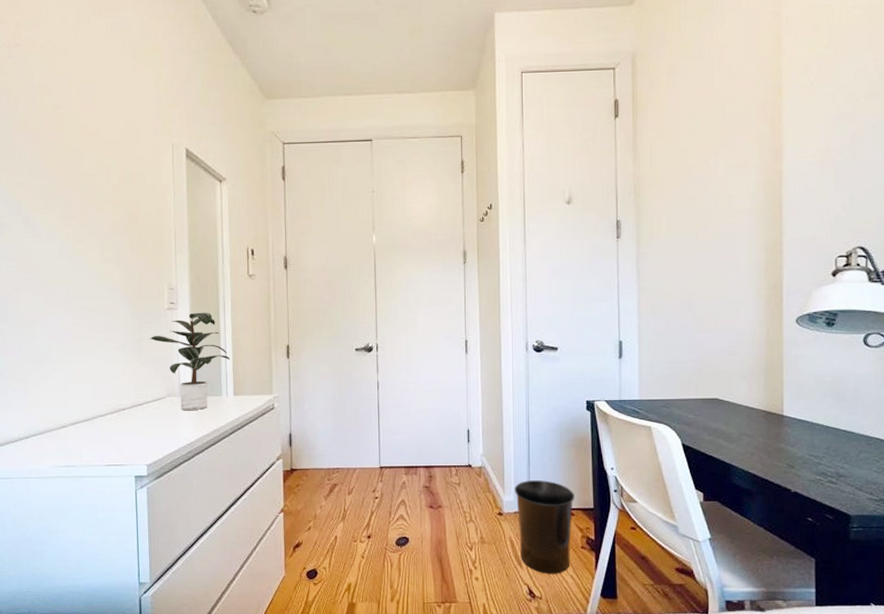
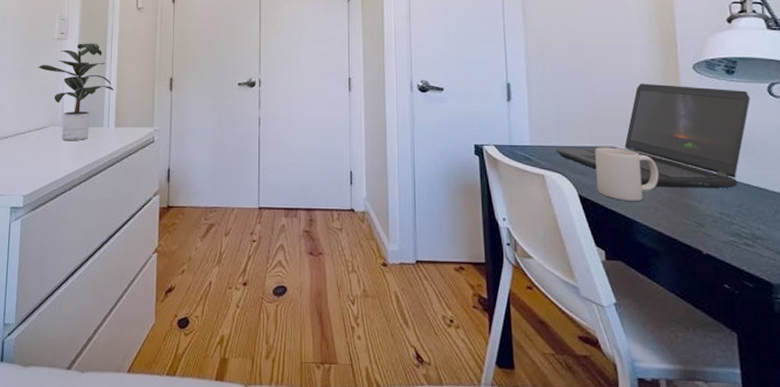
waste bin: present [514,480,574,574] -> none [399,229,464,337]
laptop computer: none [662,337,846,433] -> present [555,83,750,188]
mug: none [699,399,757,448] -> present [595,147,659,202]

